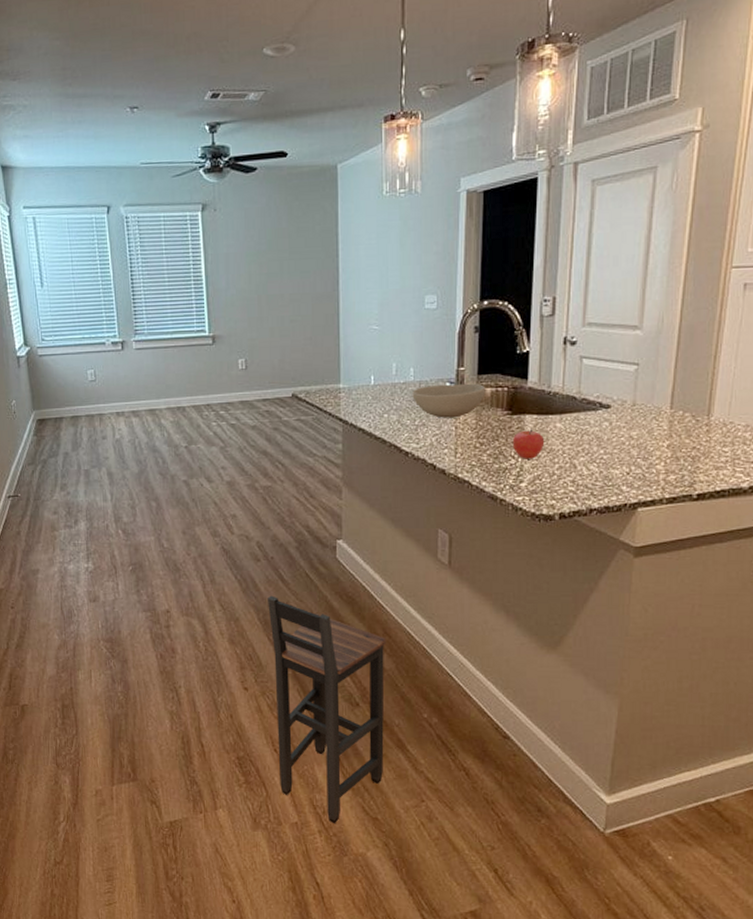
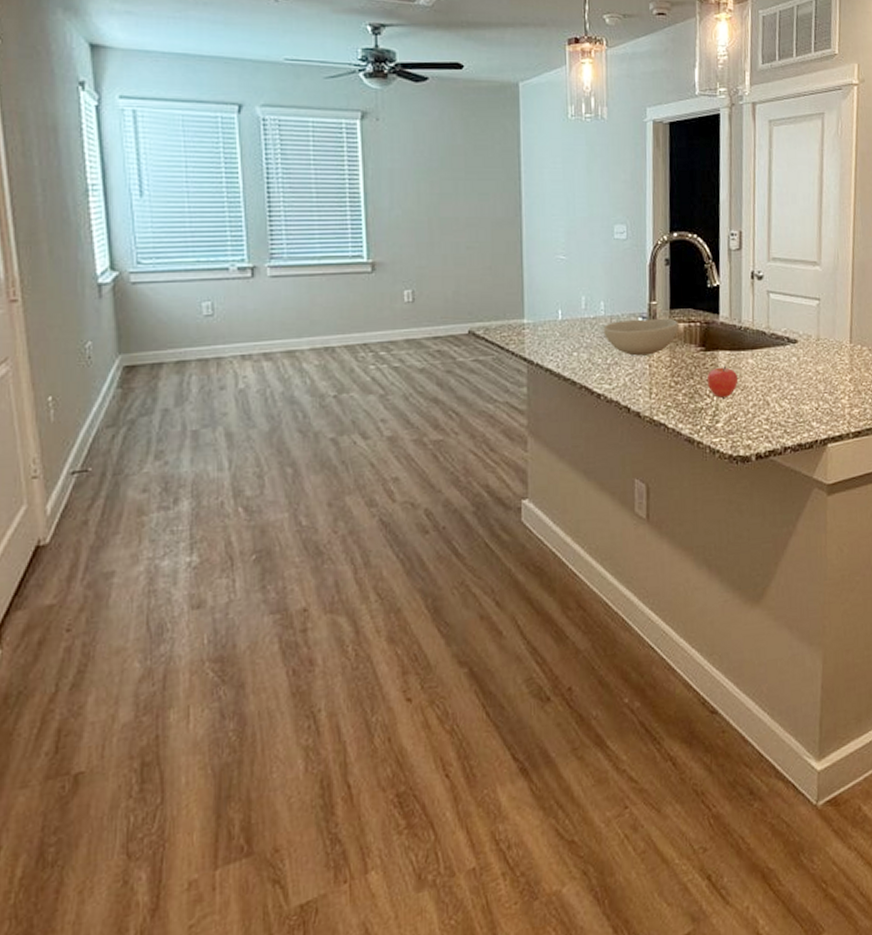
bar stool: present [268,595,387,823] -> none [438,574,581,859]

